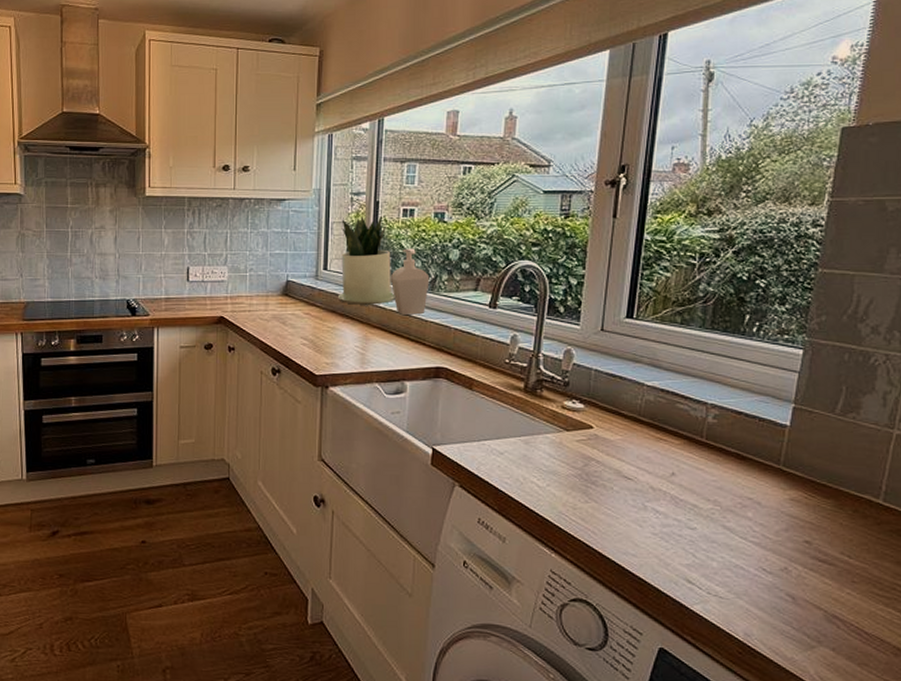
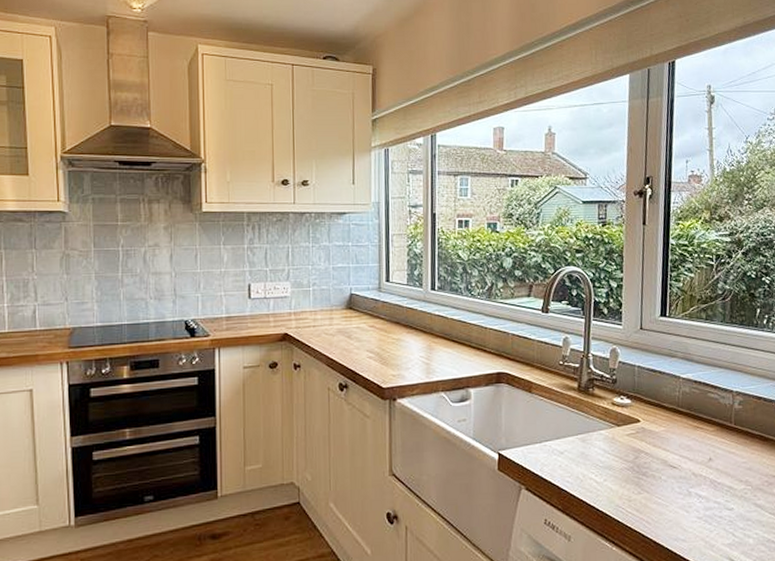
planter: present [337,216,395,305] -> none [400,228,456,315]
soap bottle: present [390,248,430,316] -> none [450,258,487,324]

